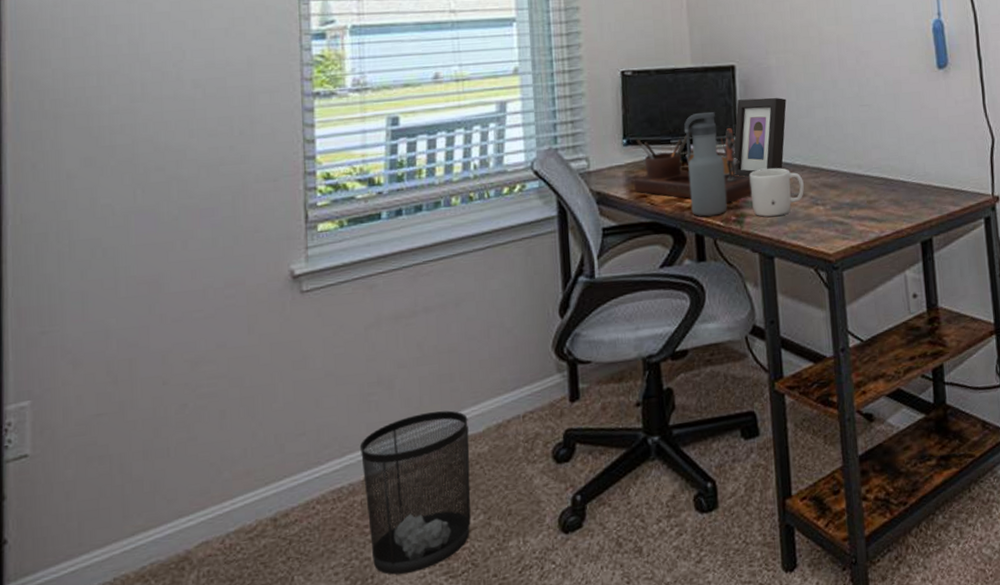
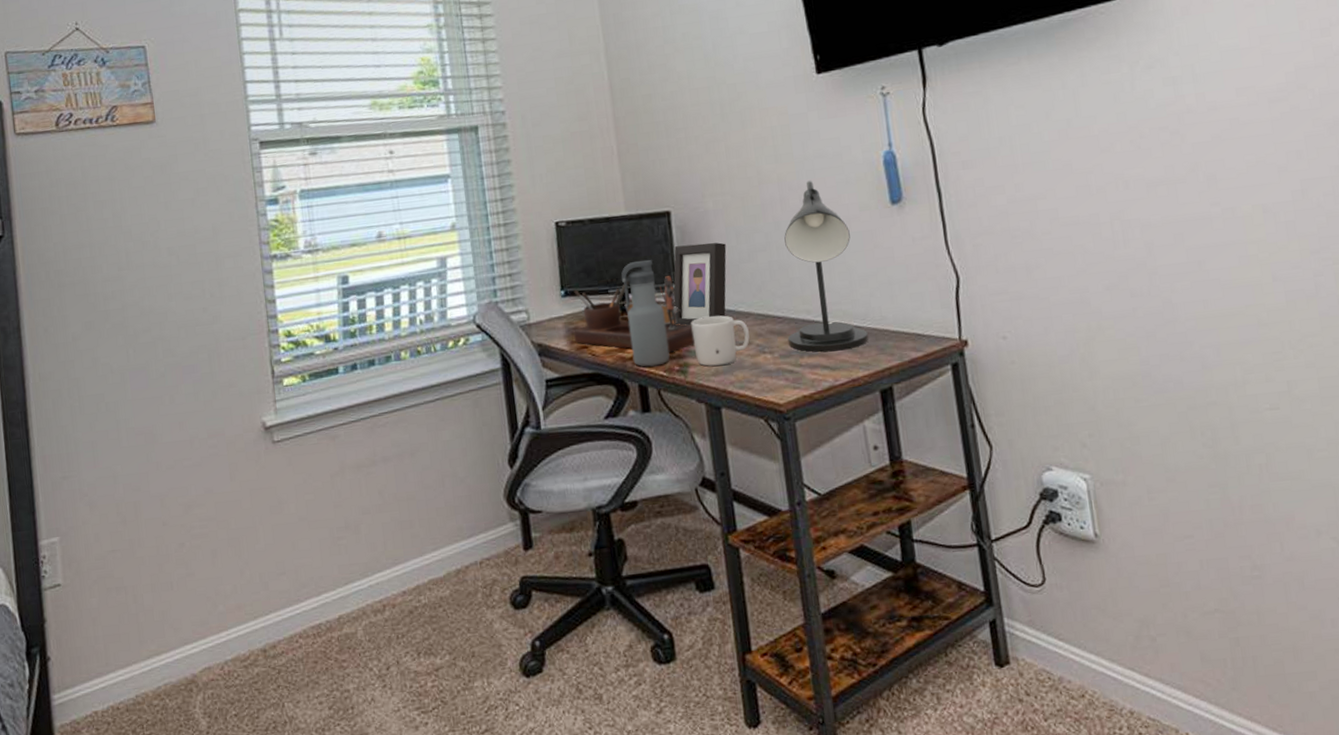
waste bin: present [359,410,471,575] -> none [333,555,438,707]
desk lamp: none [839,43,912,205] -> present [784,180,868,352]

